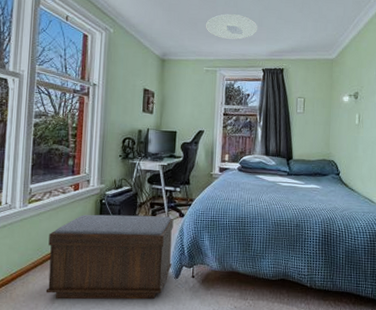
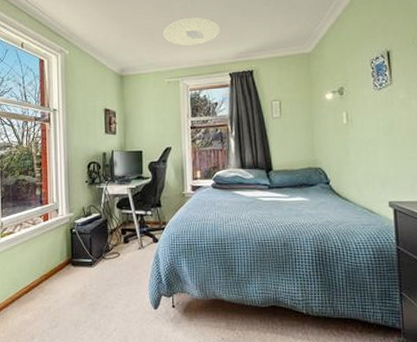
bench: present [45,214,174,300] -> none [23,242,150,335]

